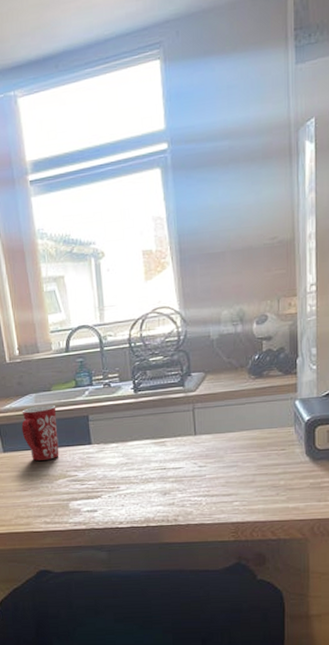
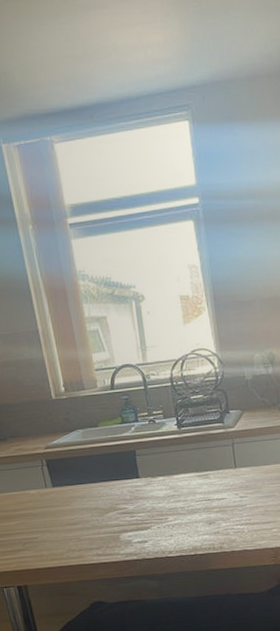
mug: present [21,405,59,461] -> none [69,440,109,495]

